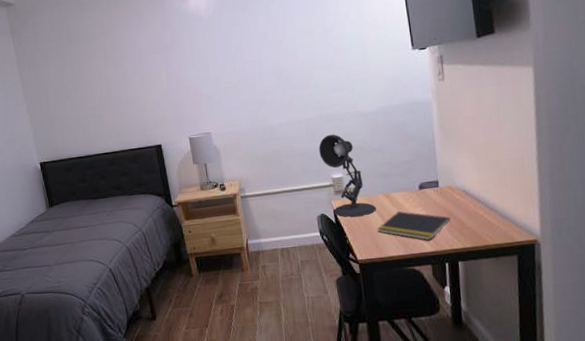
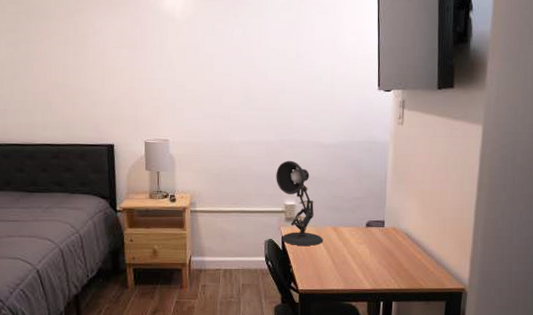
notepad: present [377,211,451,241] -> none [321,245,391,278]

